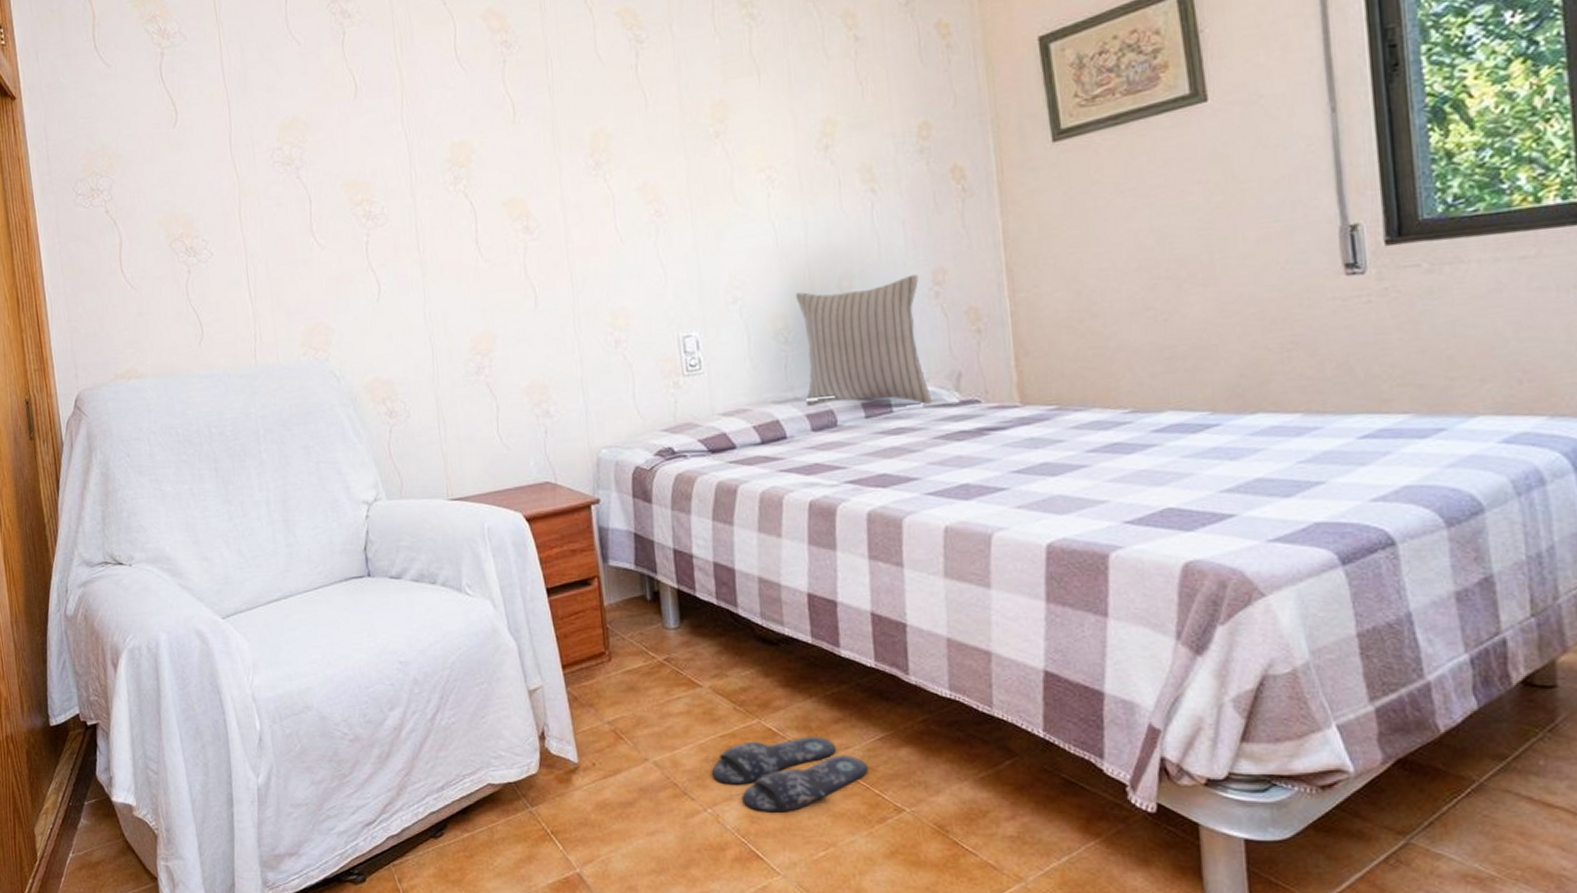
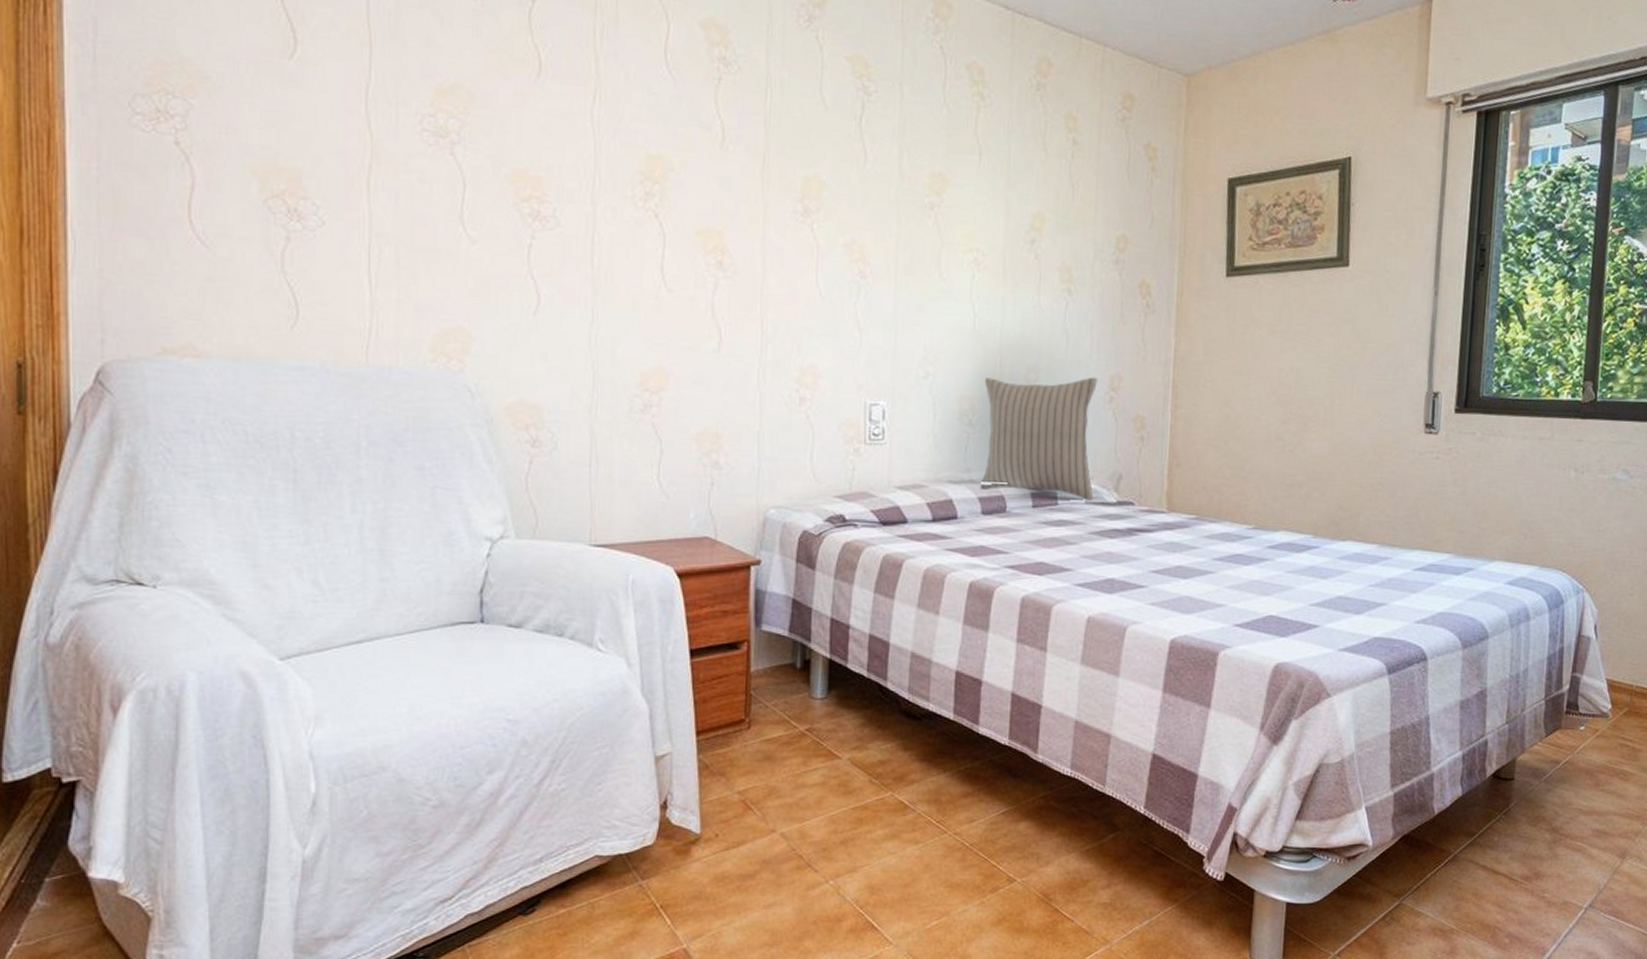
slippers: present [712,737,869,812] -> none [839,810,989,884]

